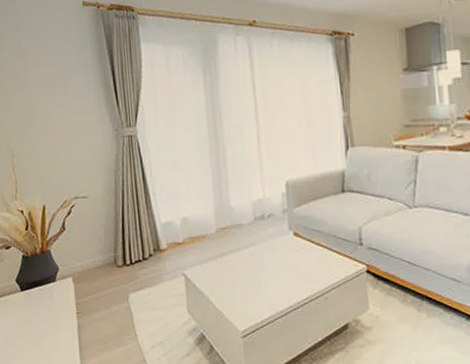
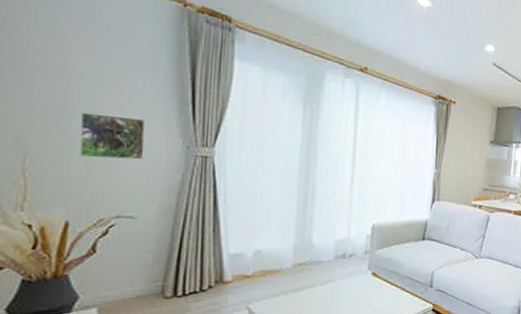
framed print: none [41,111,87,151] -> present [79,112,146,160]

